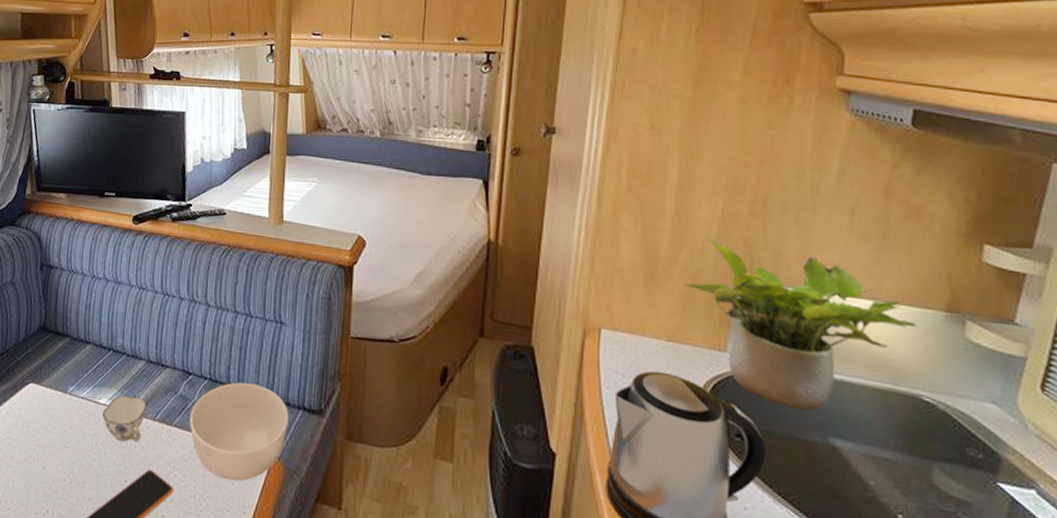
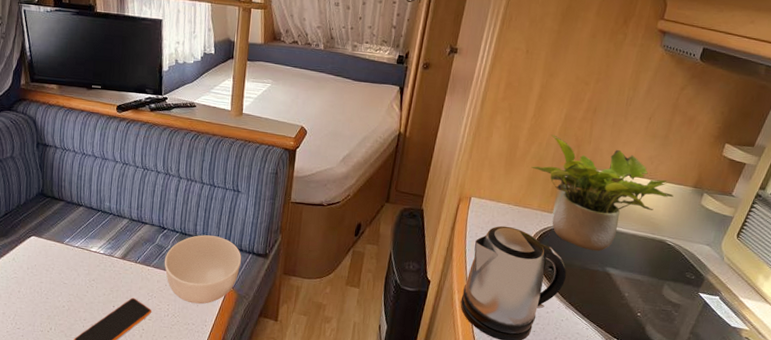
teacup: present [102,395,147,442] -> none [93,244,130,279]

